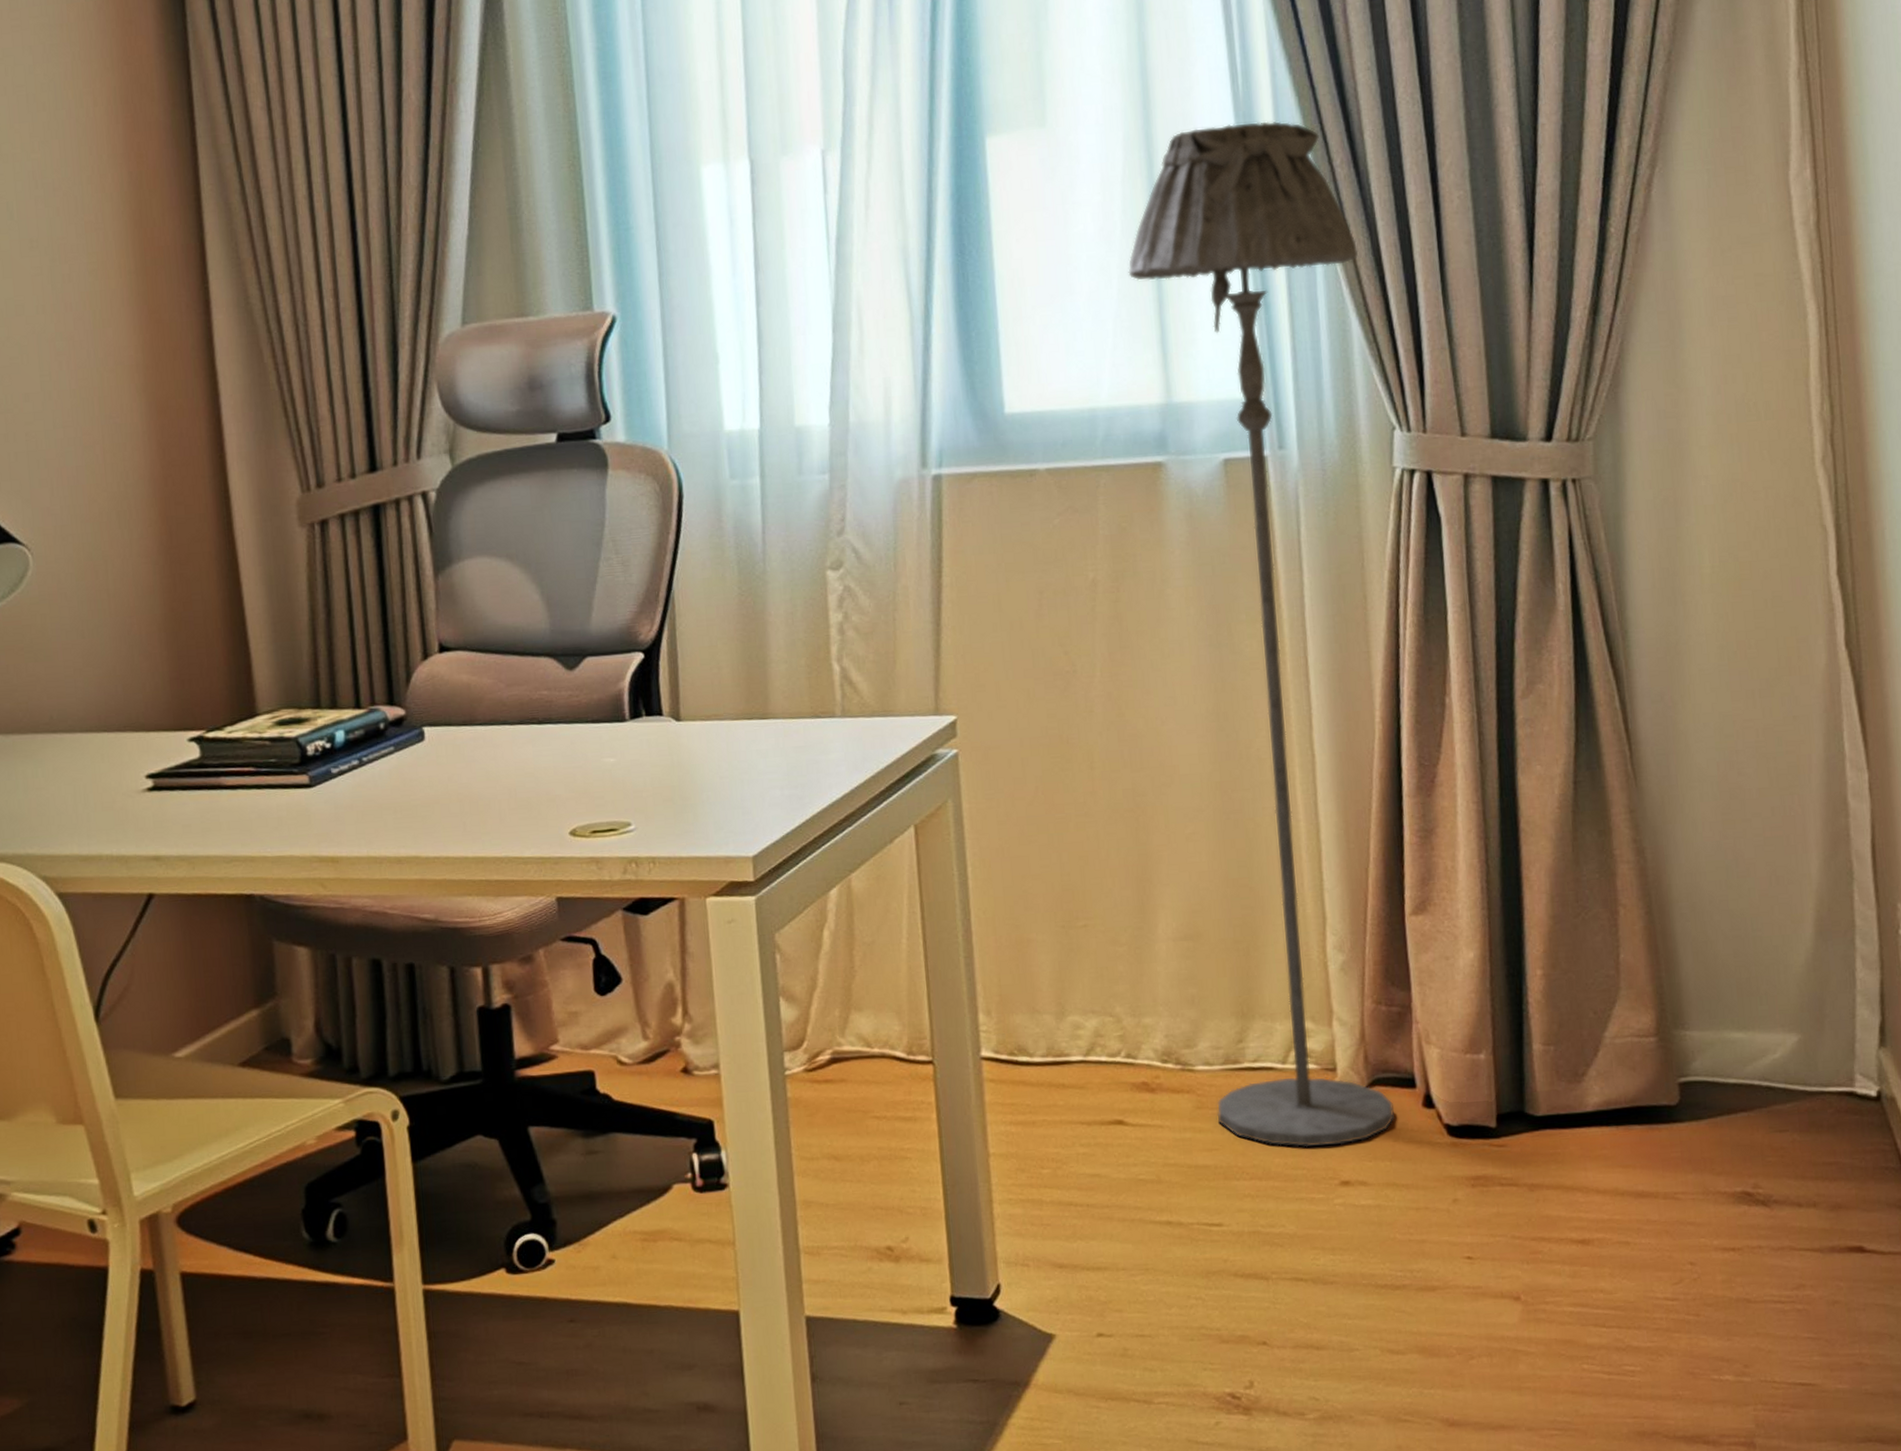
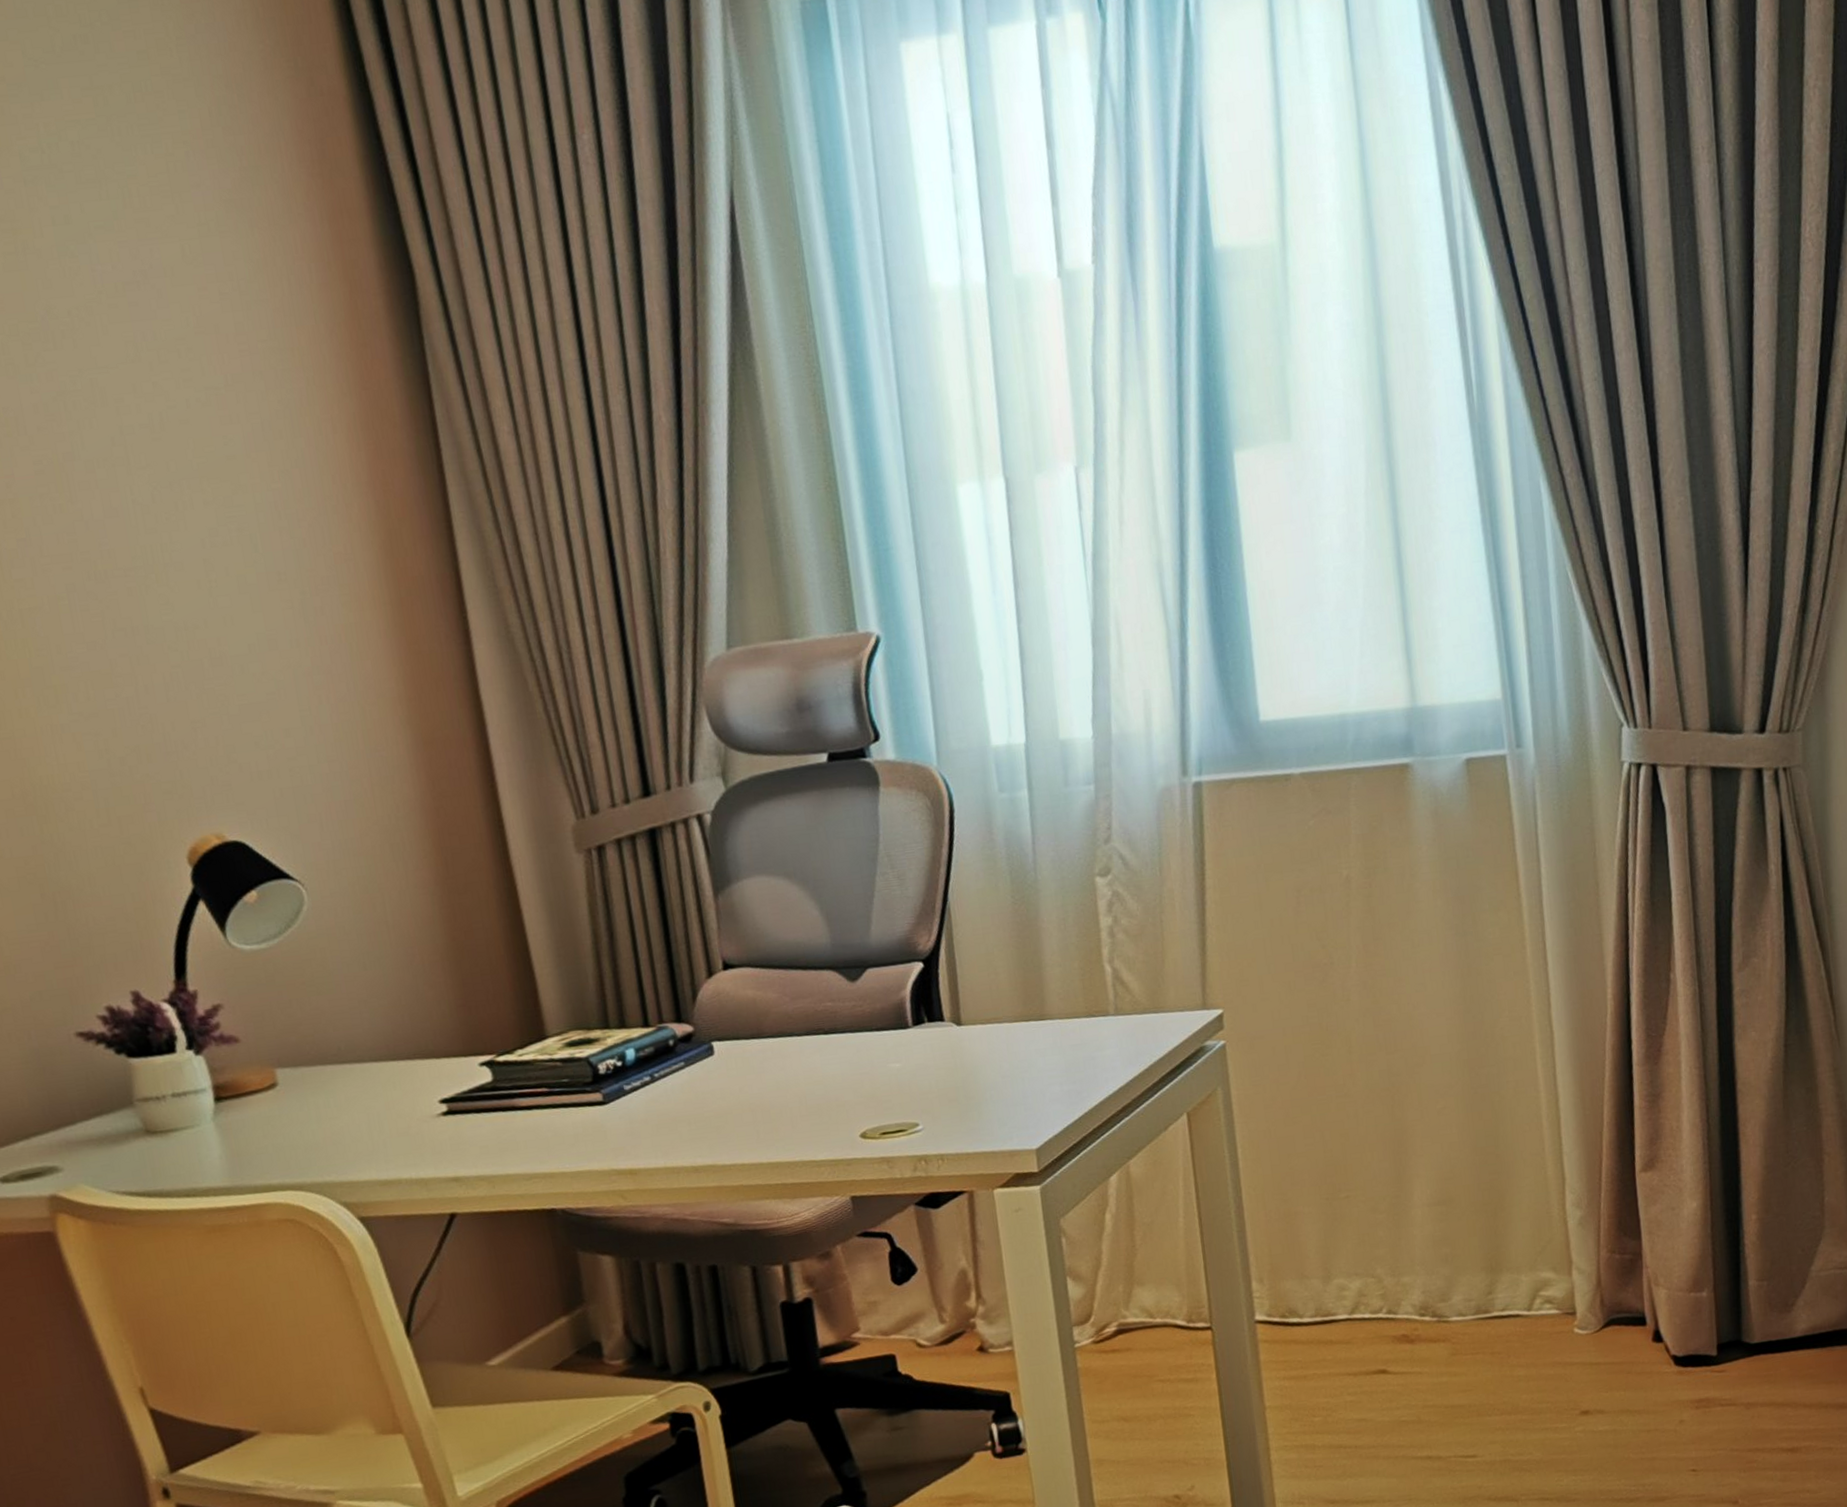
floor lamp: present [1128,121,1396,1147] -> none [1372,431,1629,1384]

